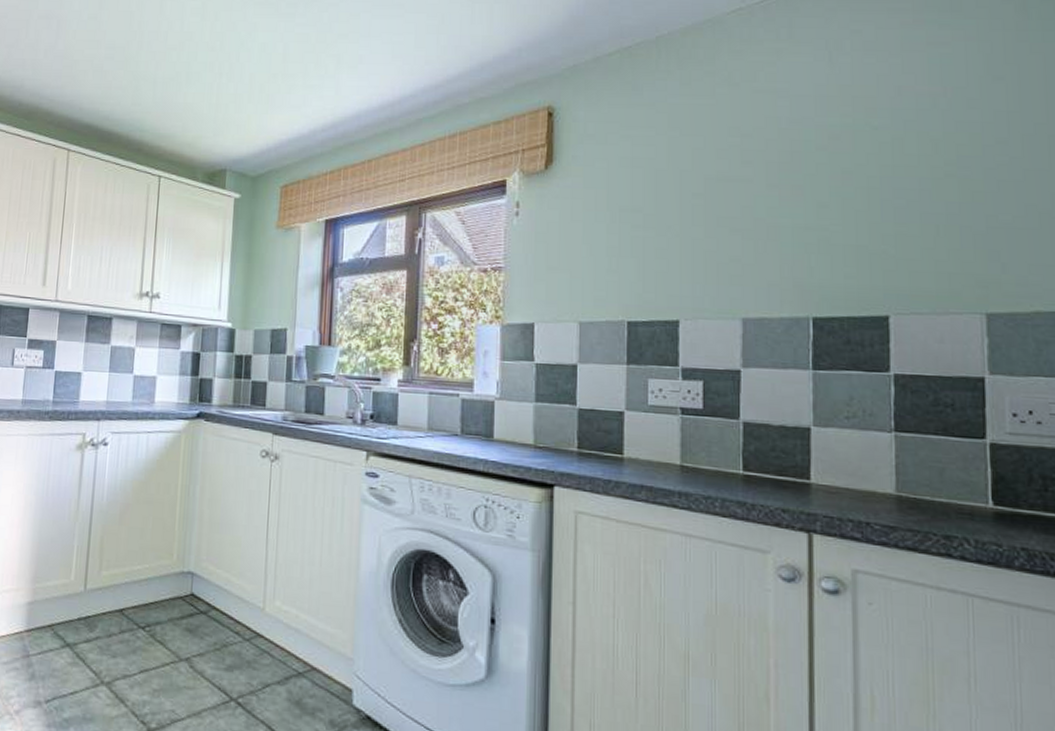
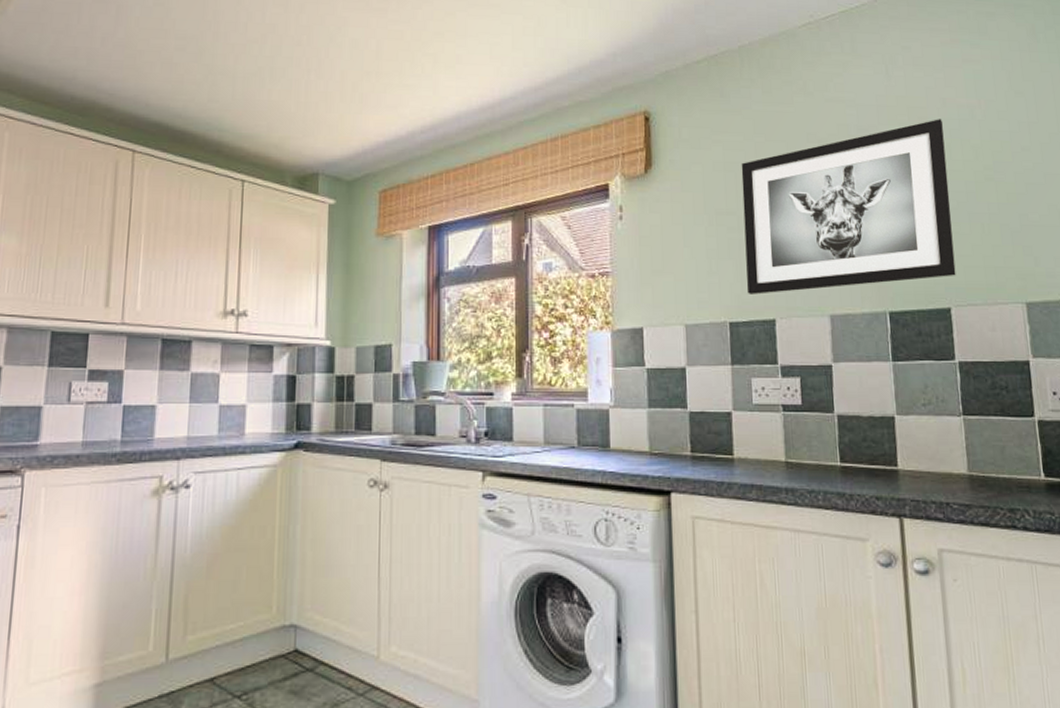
wall art: none [649,109,899,294] -> present [741,119,956,294]

